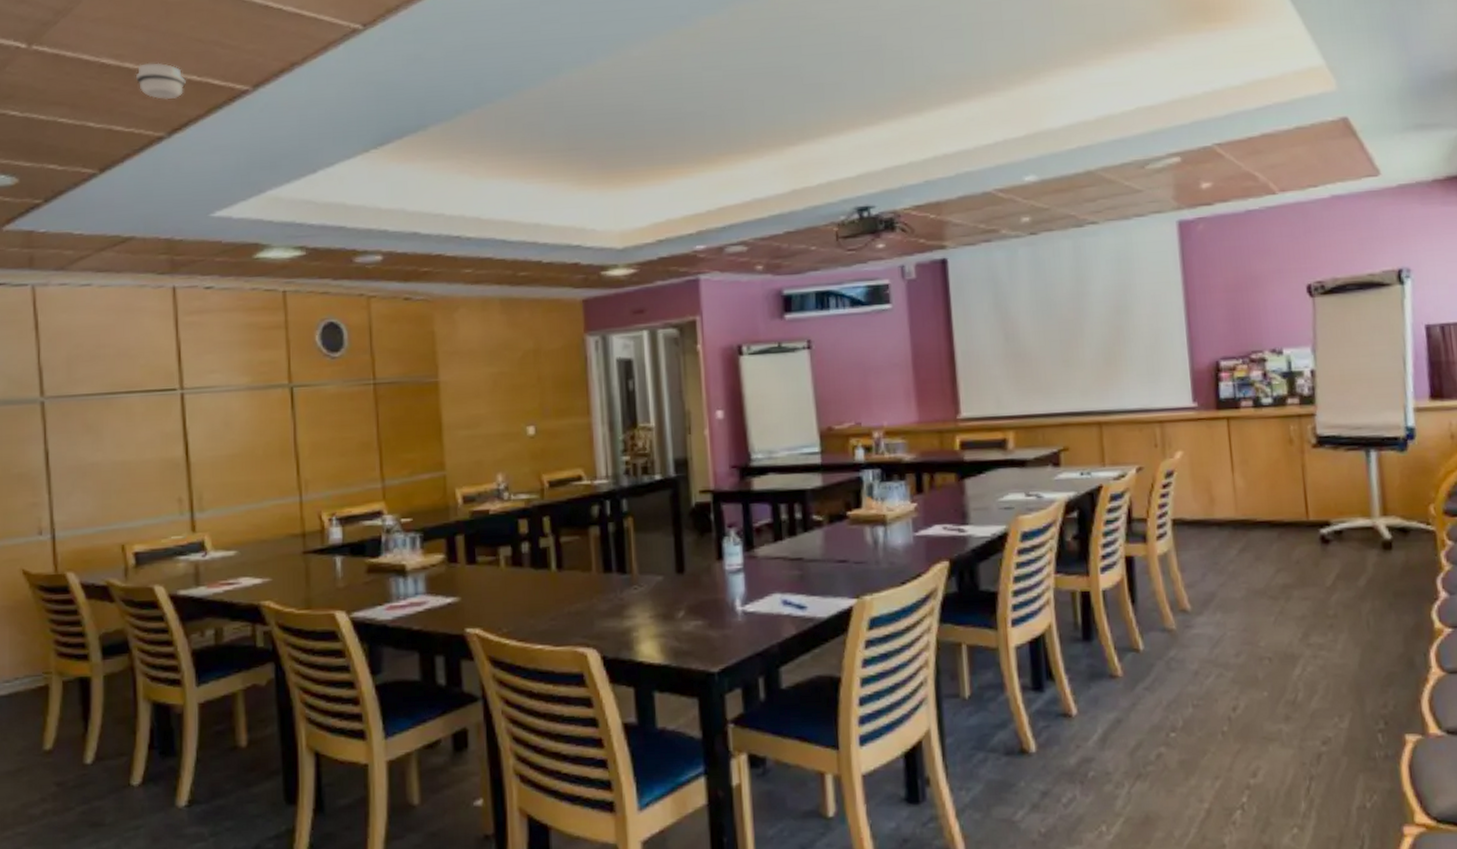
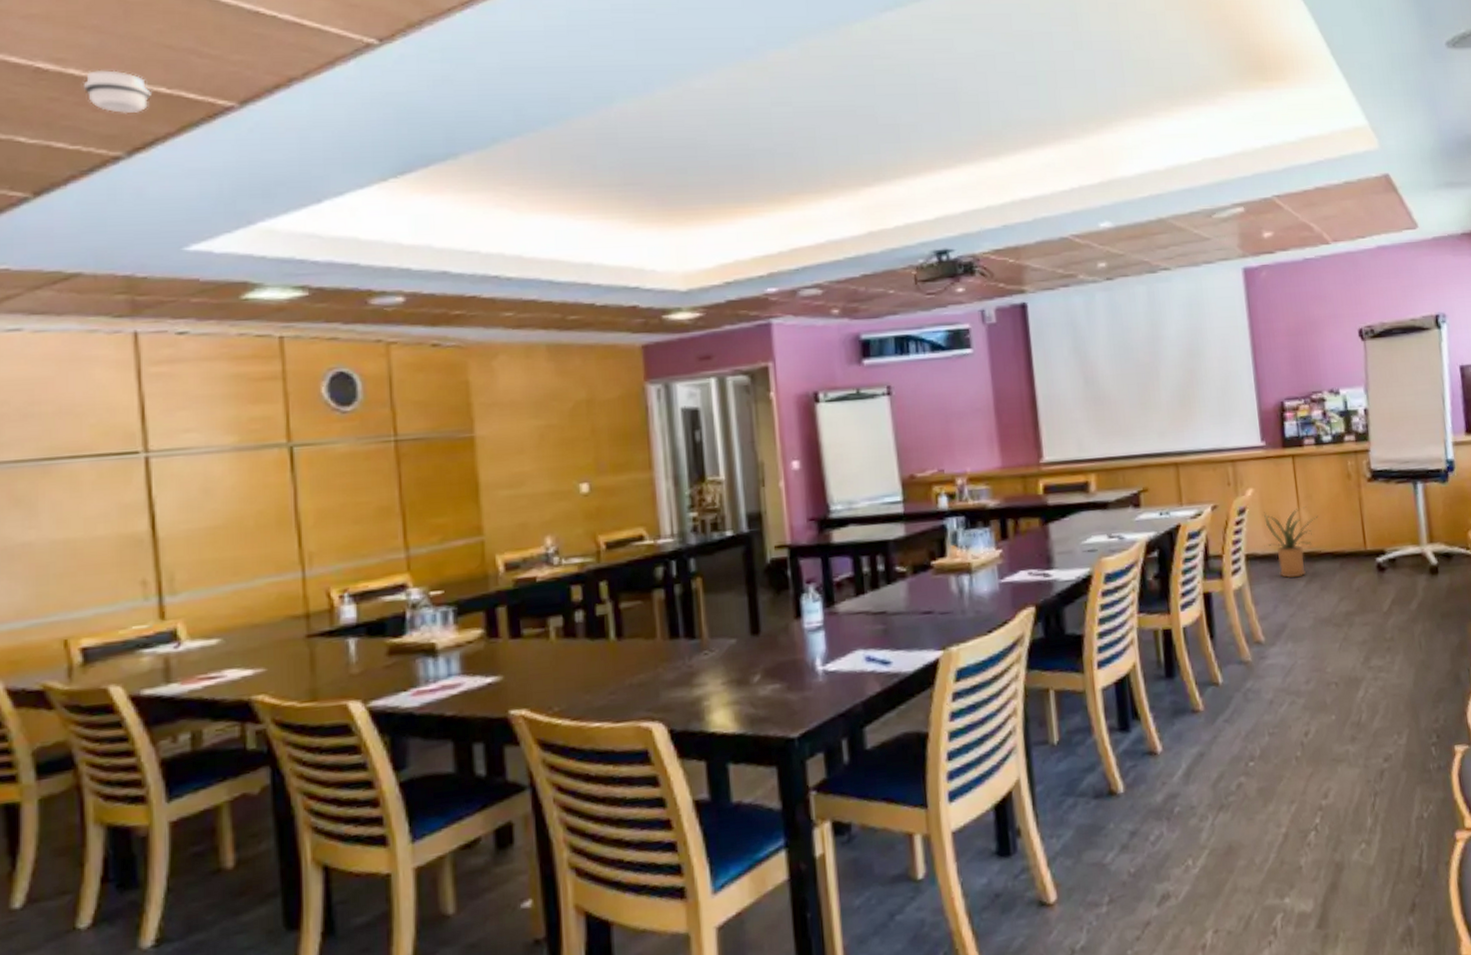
house plant: none [1192,472,1255,545] -> present [1263,506,1319,578]

